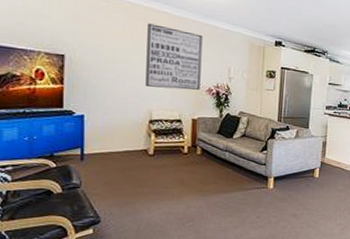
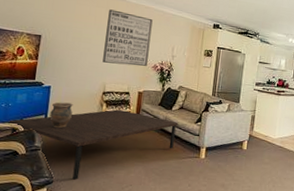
coffee table: none [36,139,242,218] -> present [8,109,179,180]
ceramic pot: none [87,133,114,163] -> present [50,102,73,129]

